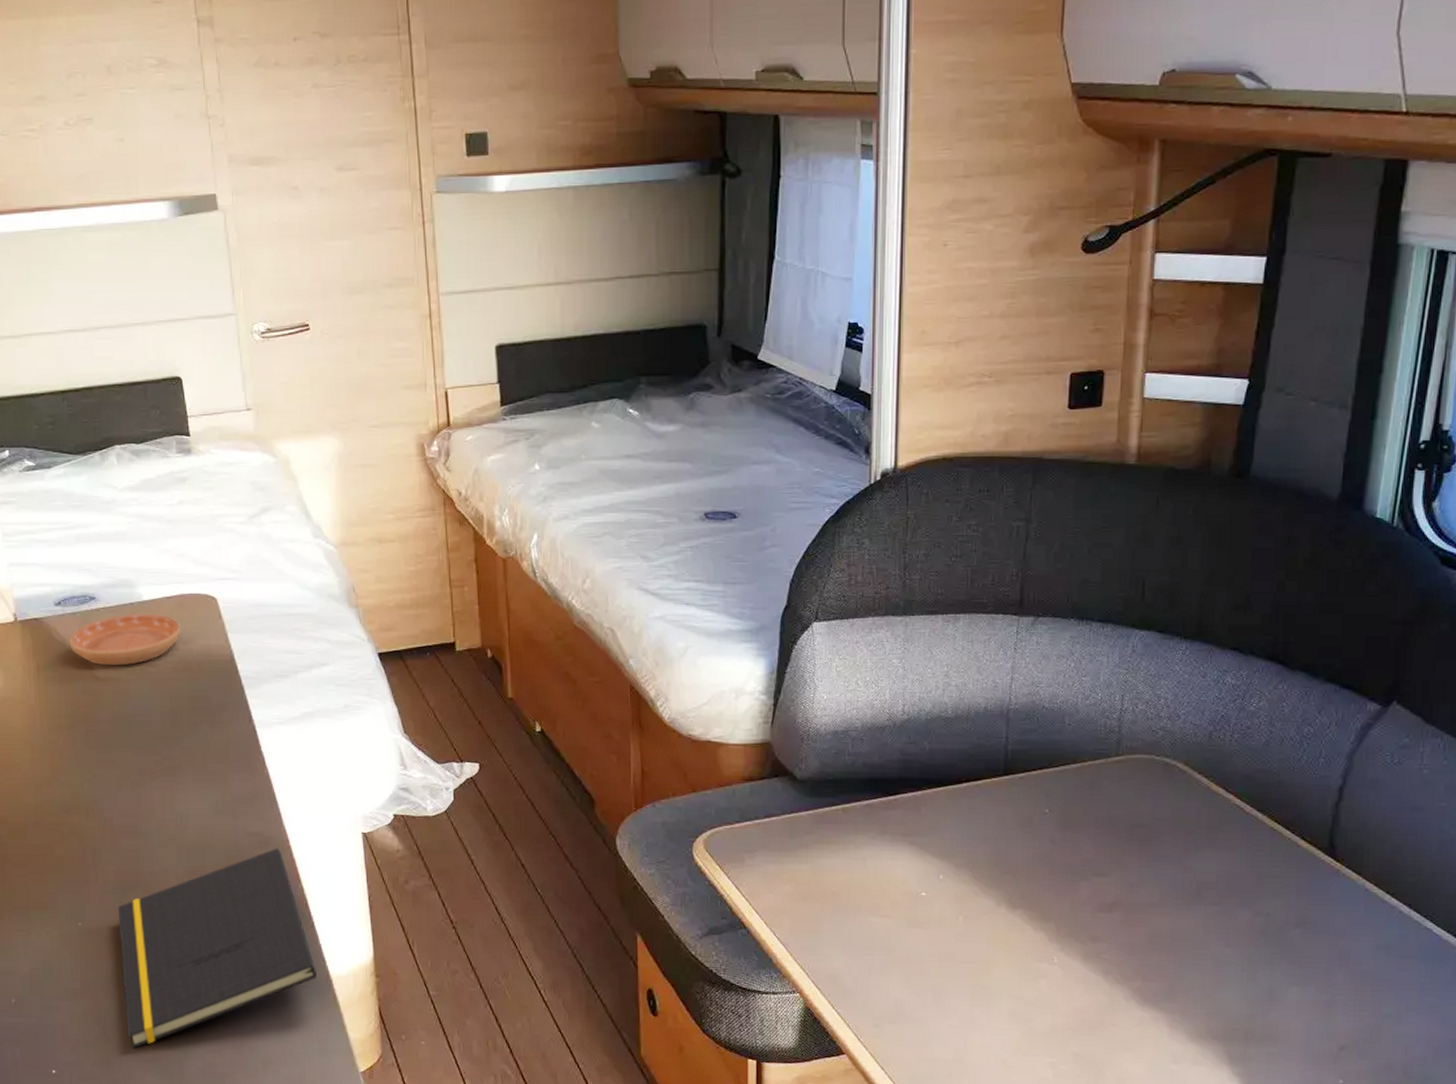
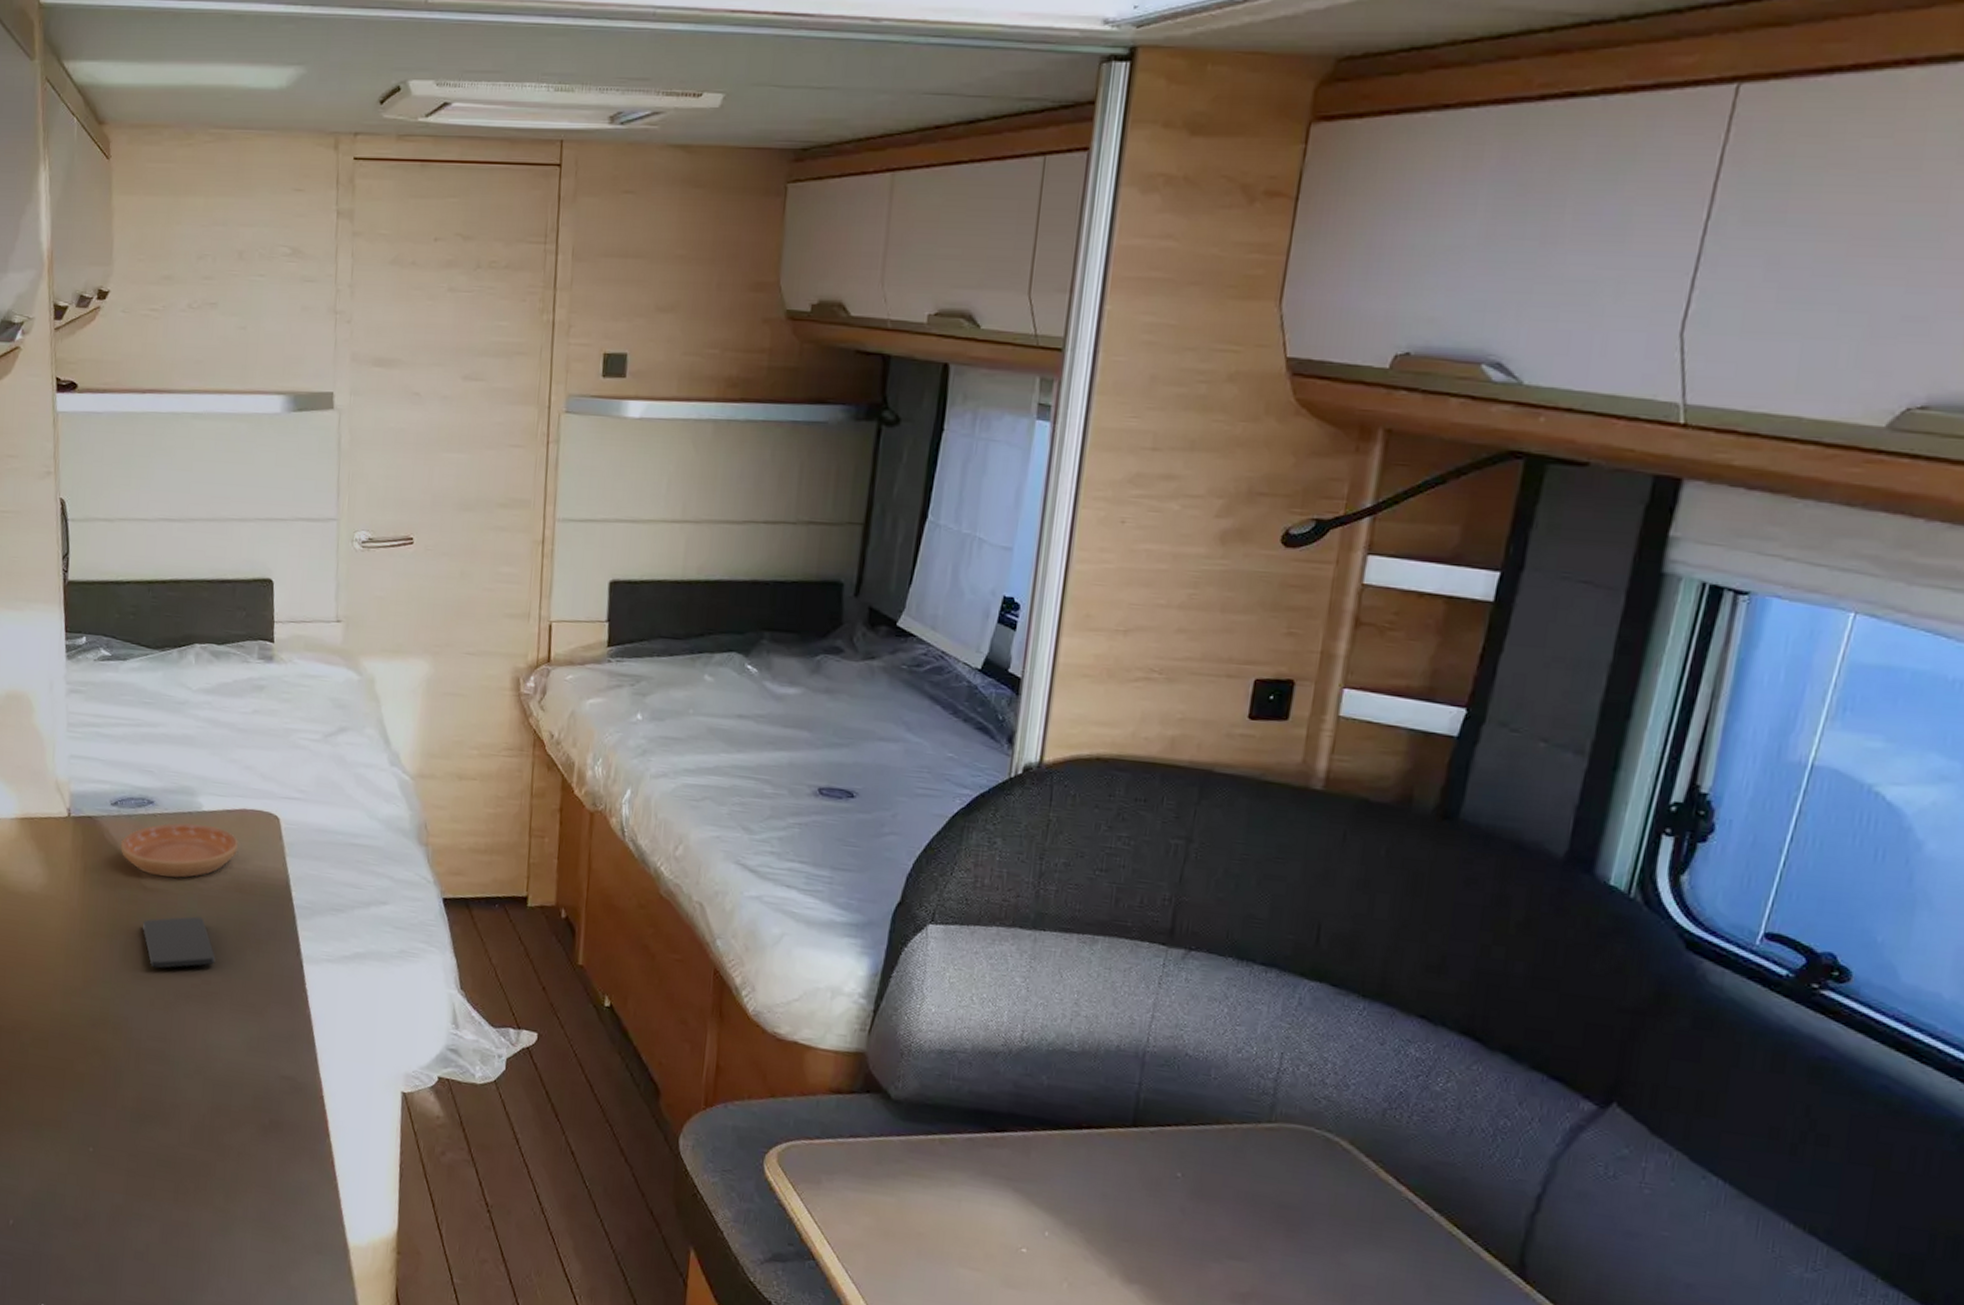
smartphone: none [101,699,174,751] -> present [143,916,216,969]
notepad: present [117,848,318,1049] -> none [124,1096,335,1294]

